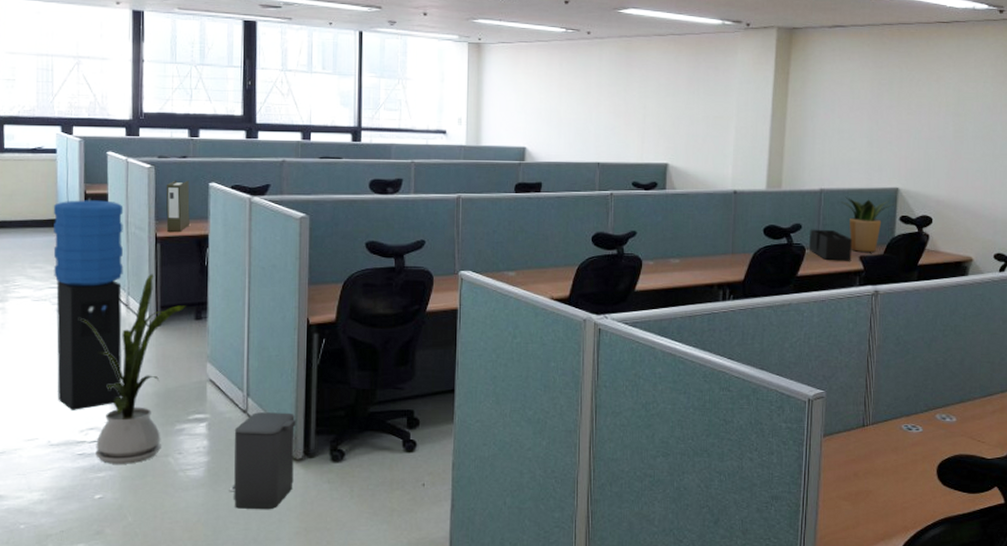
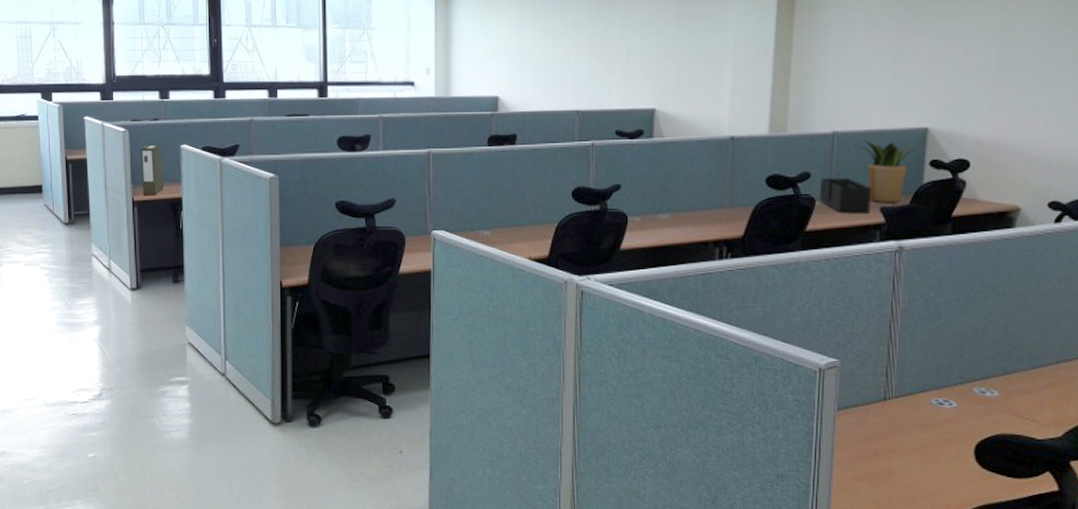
water cooler: present [53,200,124,410] -> none [38,165,108,372]
house plant: present [79,273,186,464] -> none [66,237,164,425]
pedal bin: present [229,412,296,510] -> none [211,376,273,473]

